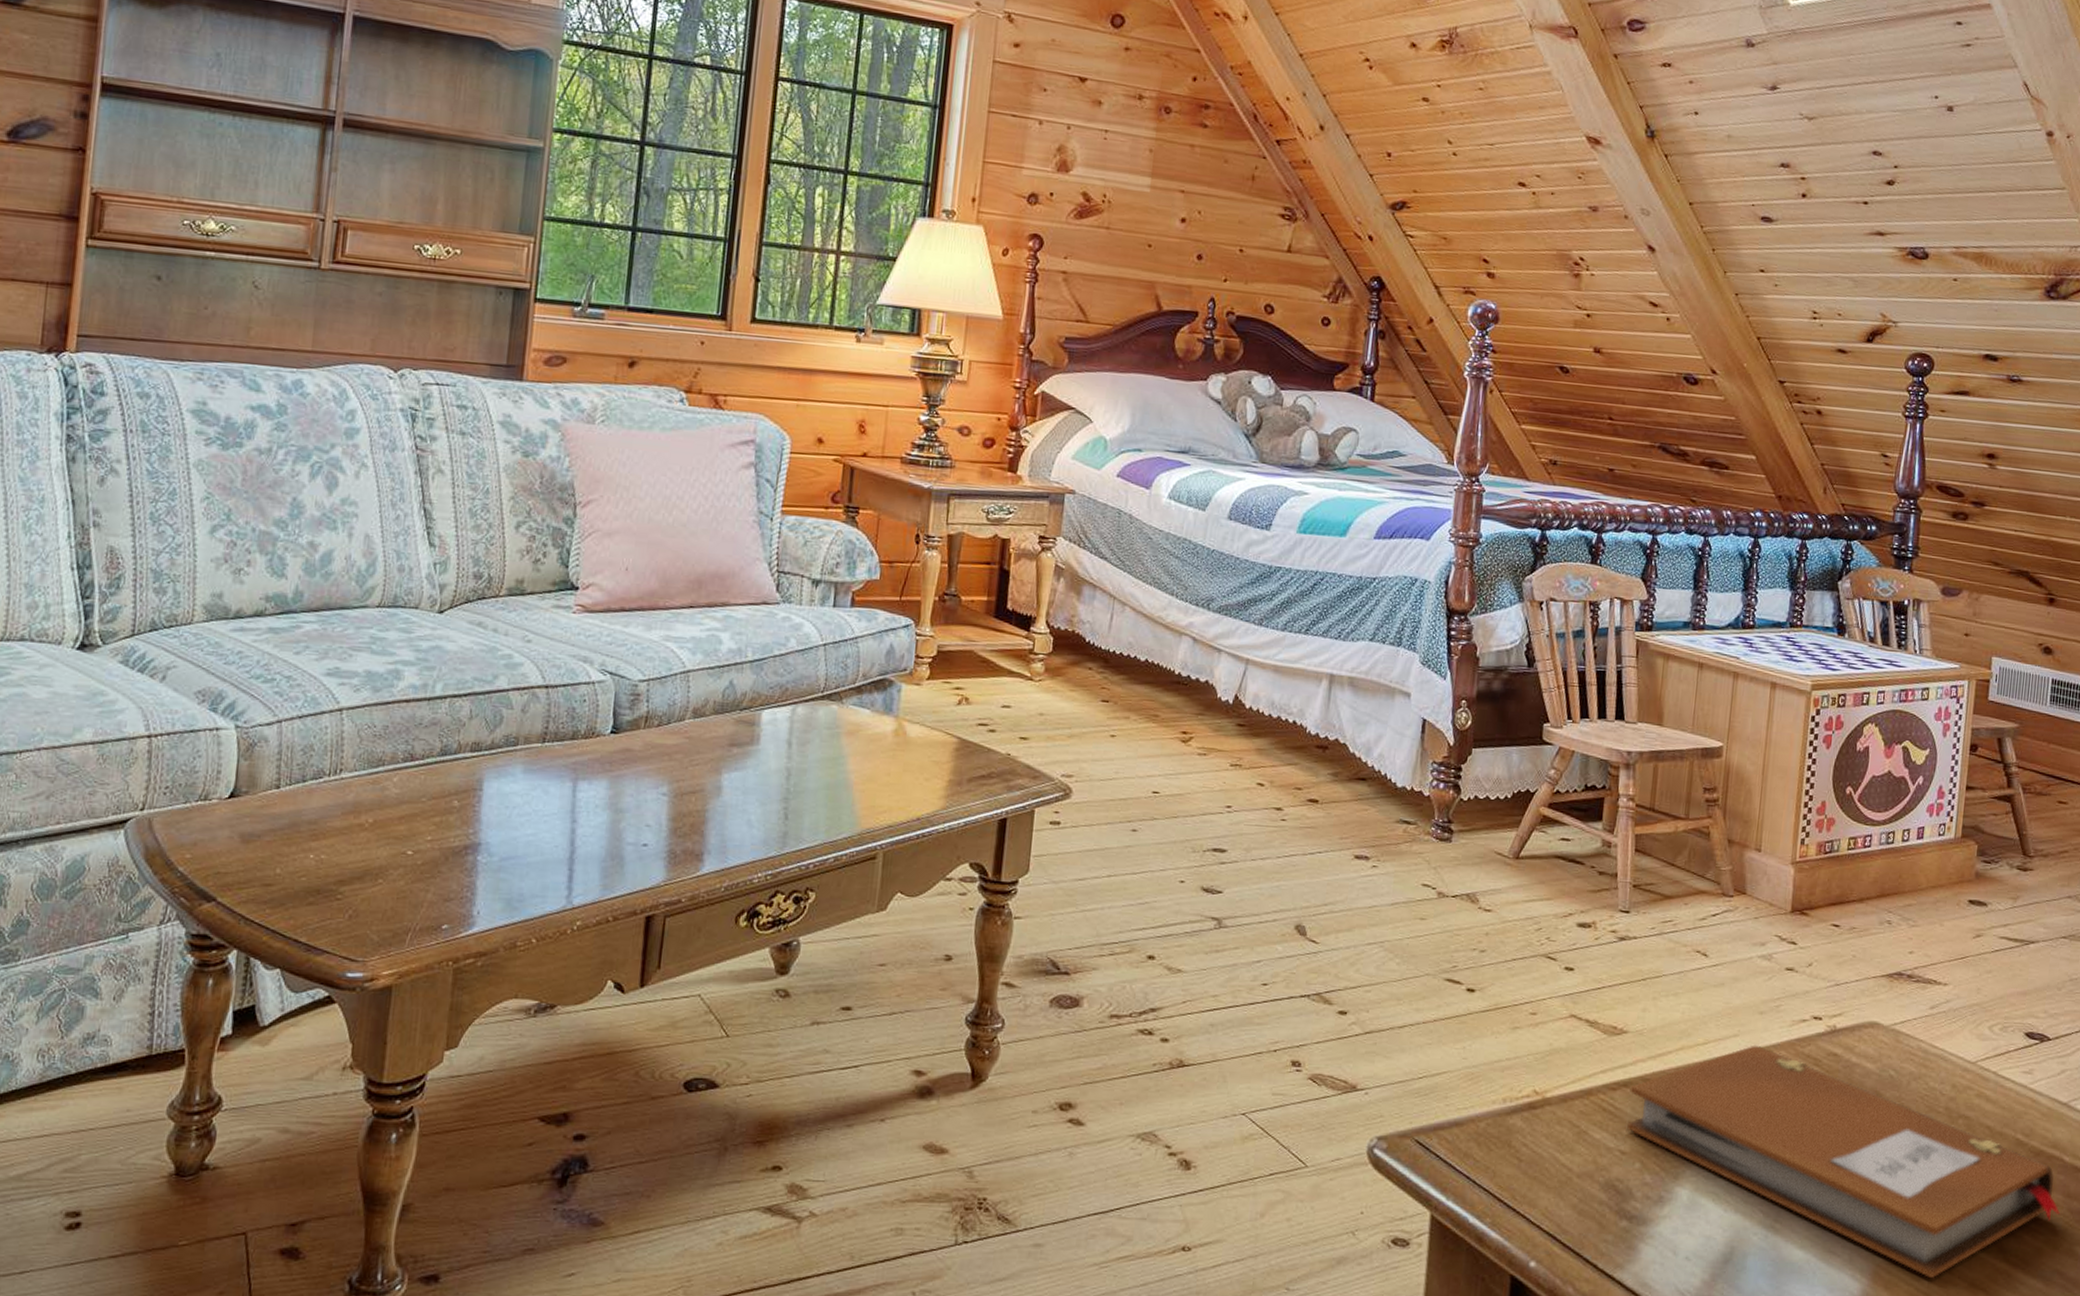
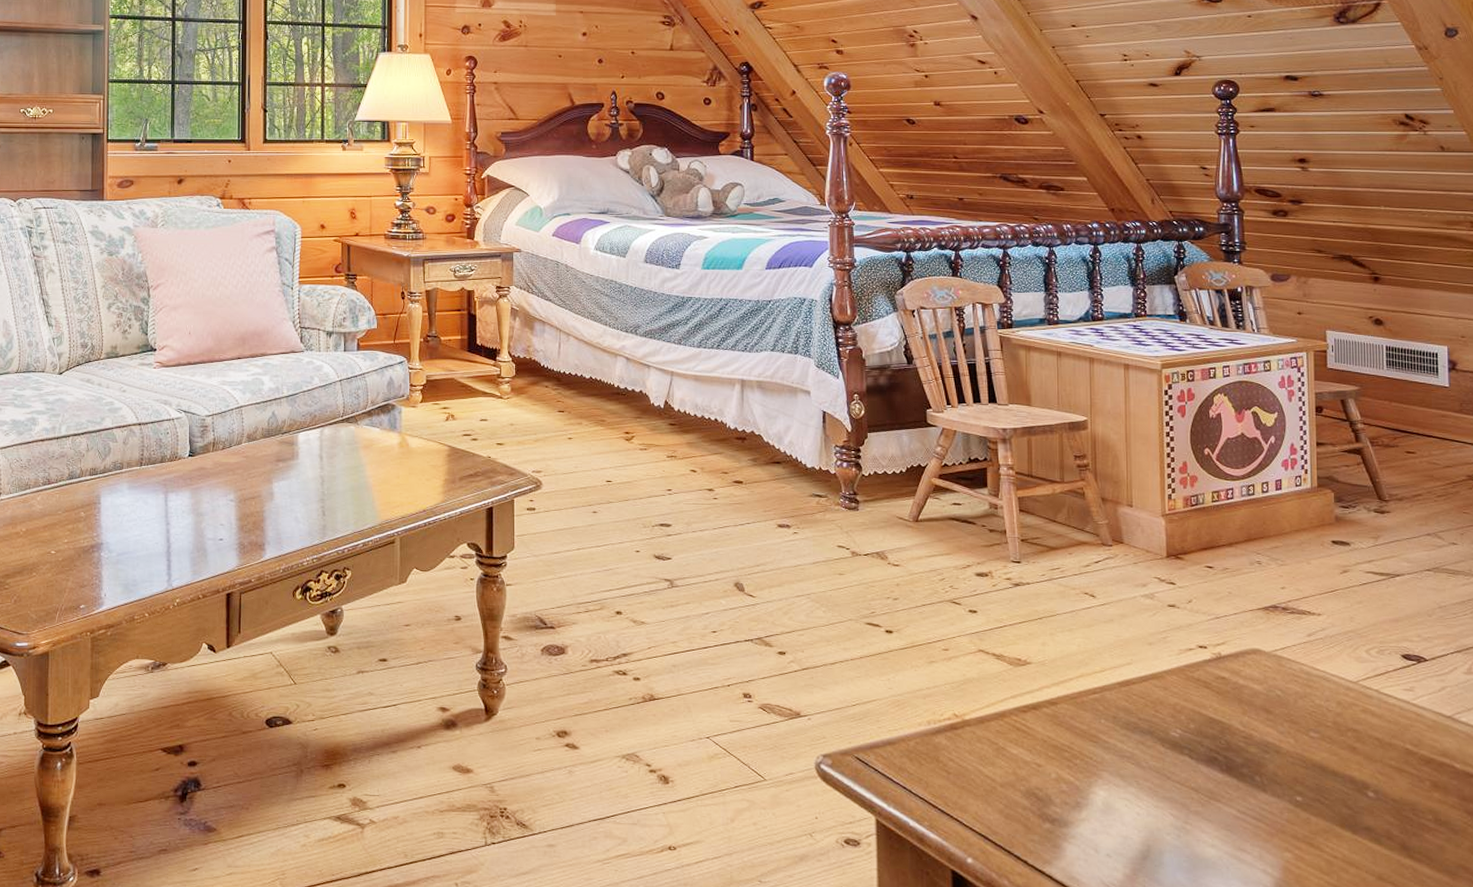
notebook: present [1627,1045,2060,1279] -> none [1039,671,1457,873]

